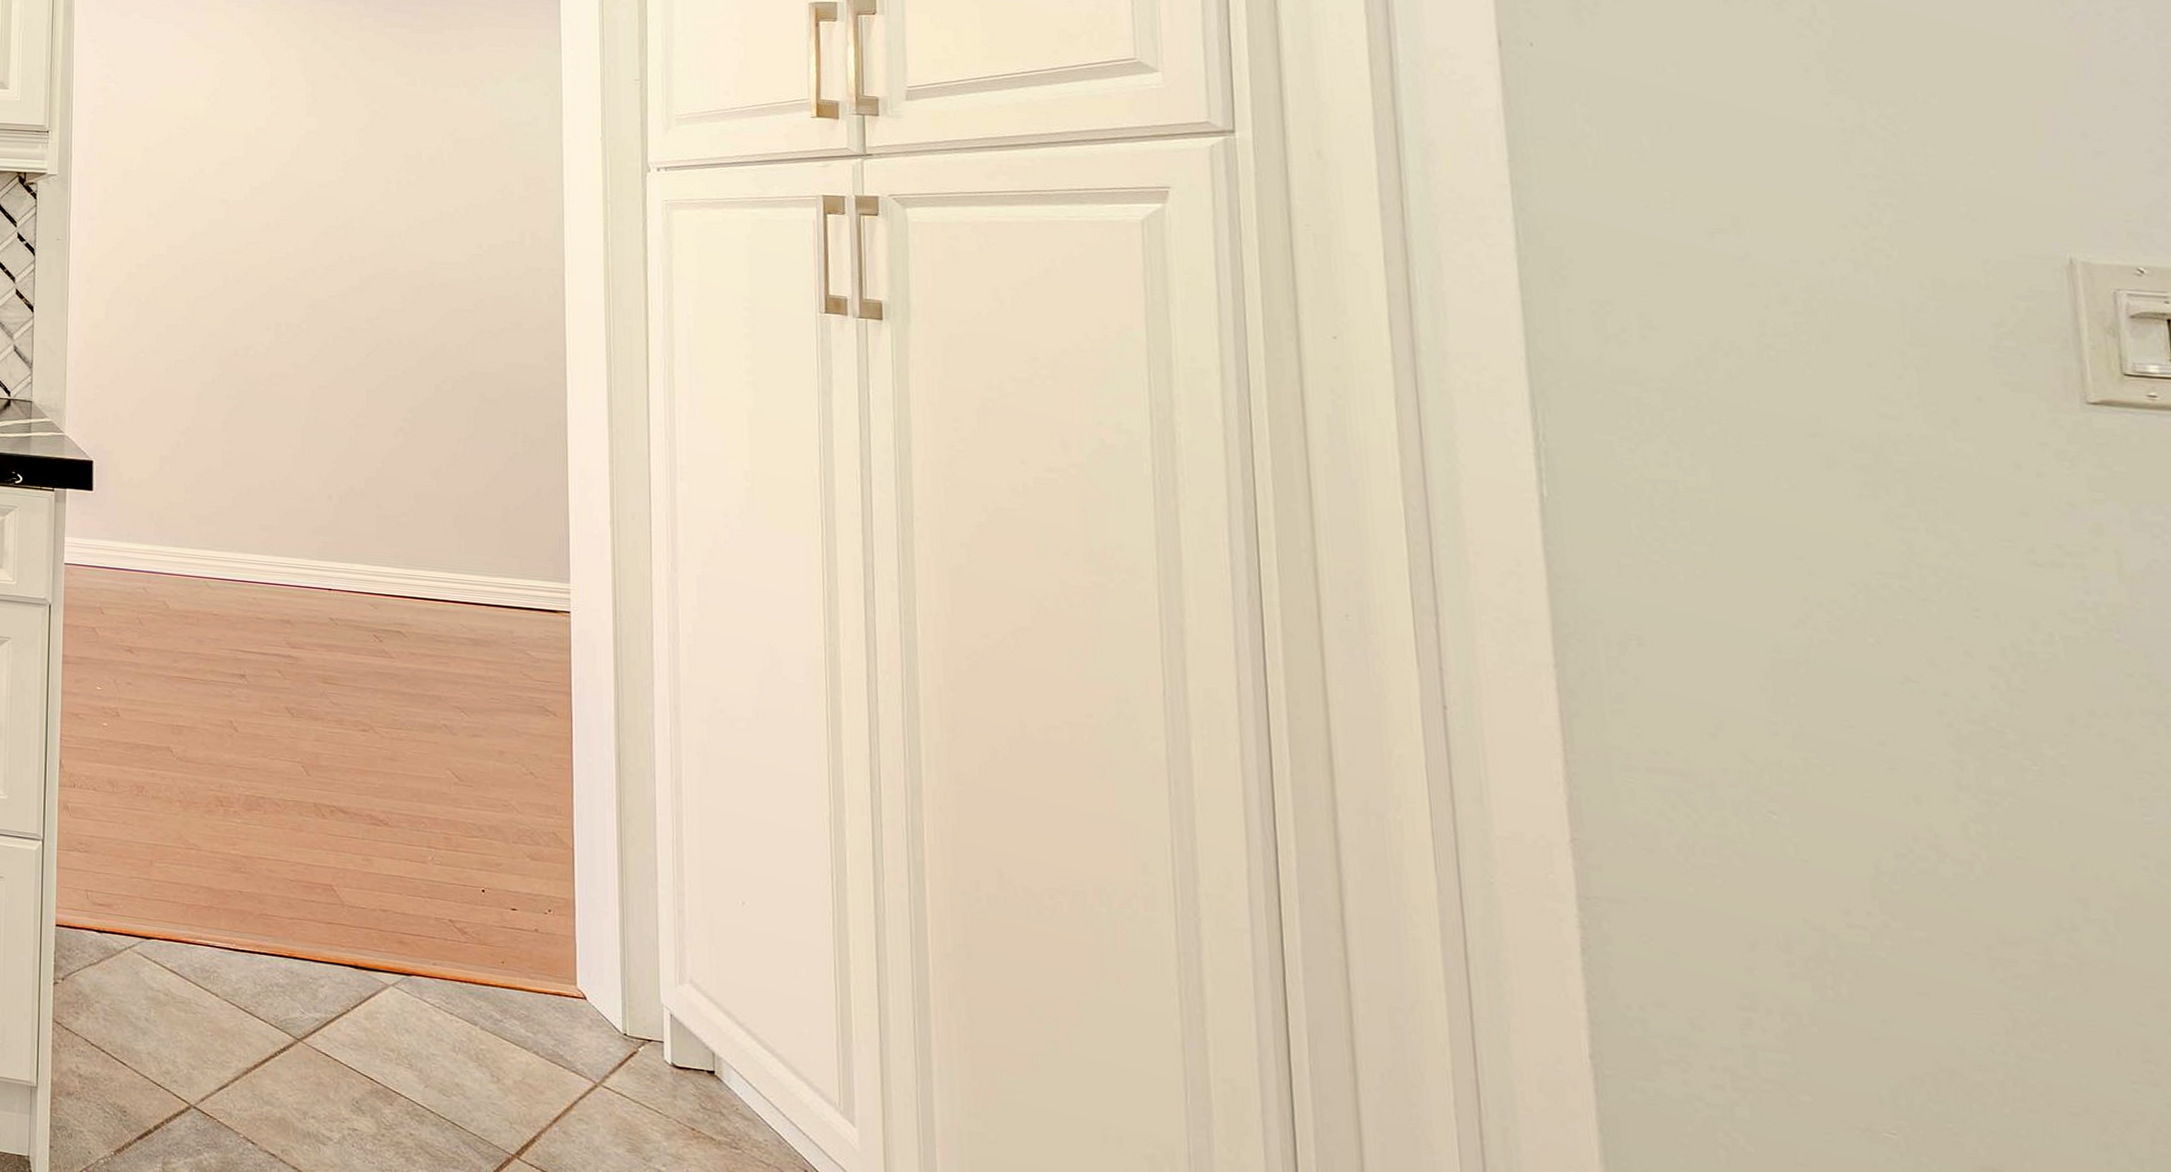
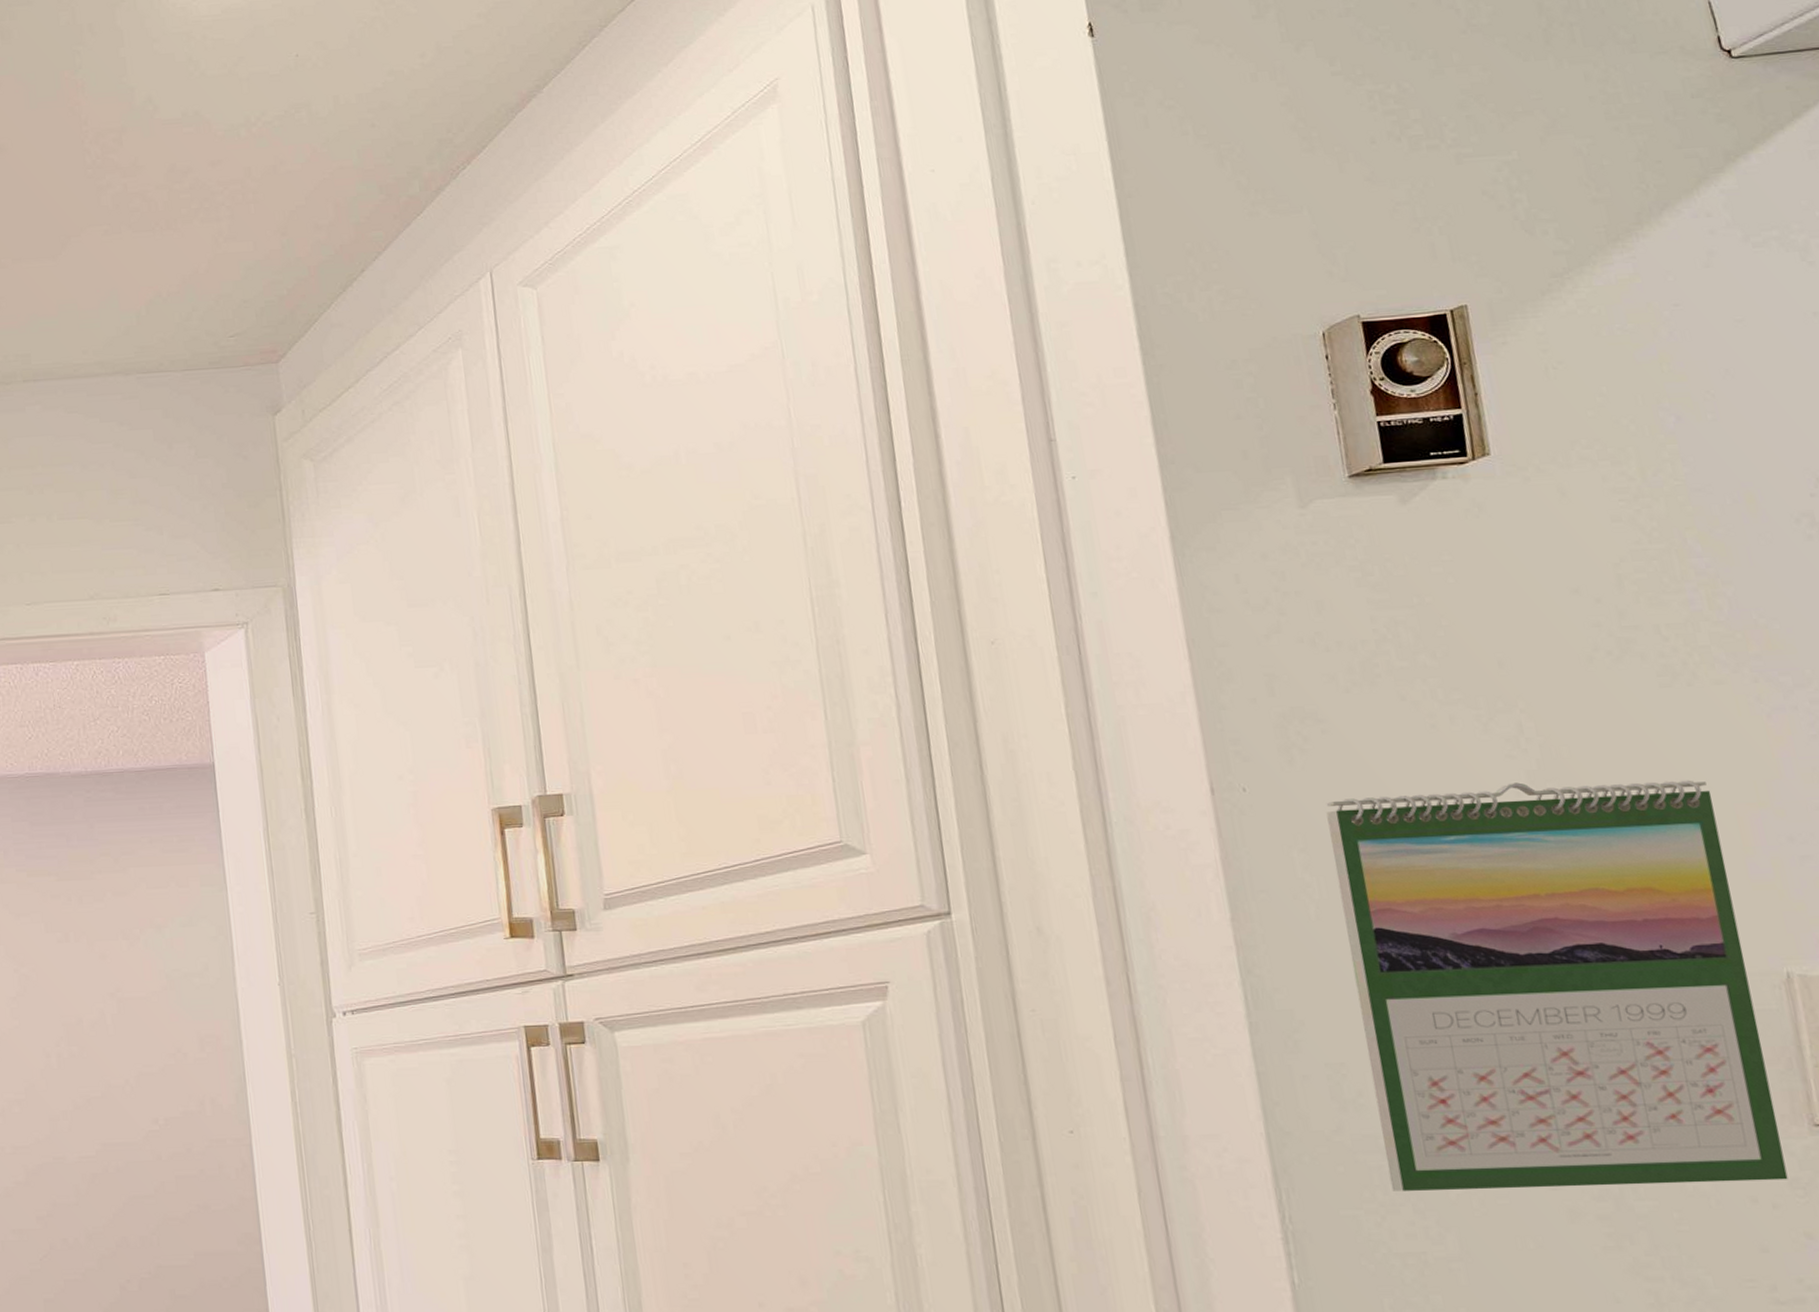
calendar: none [1611,60,2055,451] -> present [1326,780,1789,1191]

